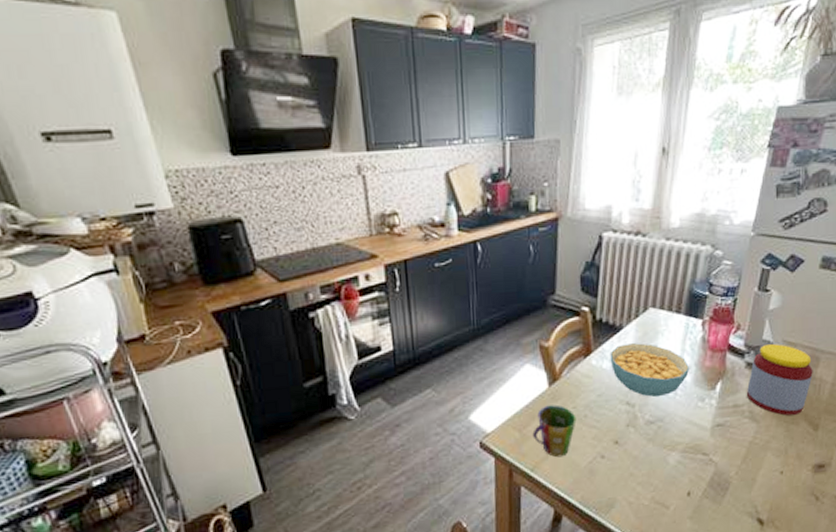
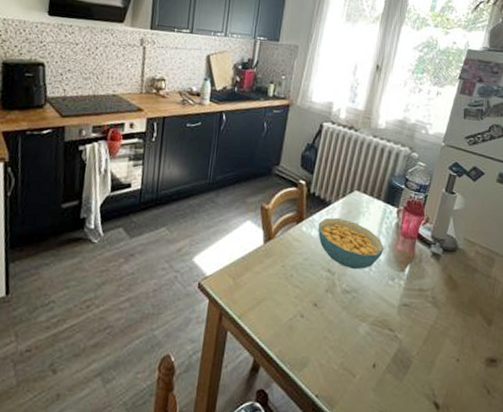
cup: present [532,404,577,458] -> none [244,260,284,310]
jar: present [746,344,813,416] -> none [430,239,489,307]

